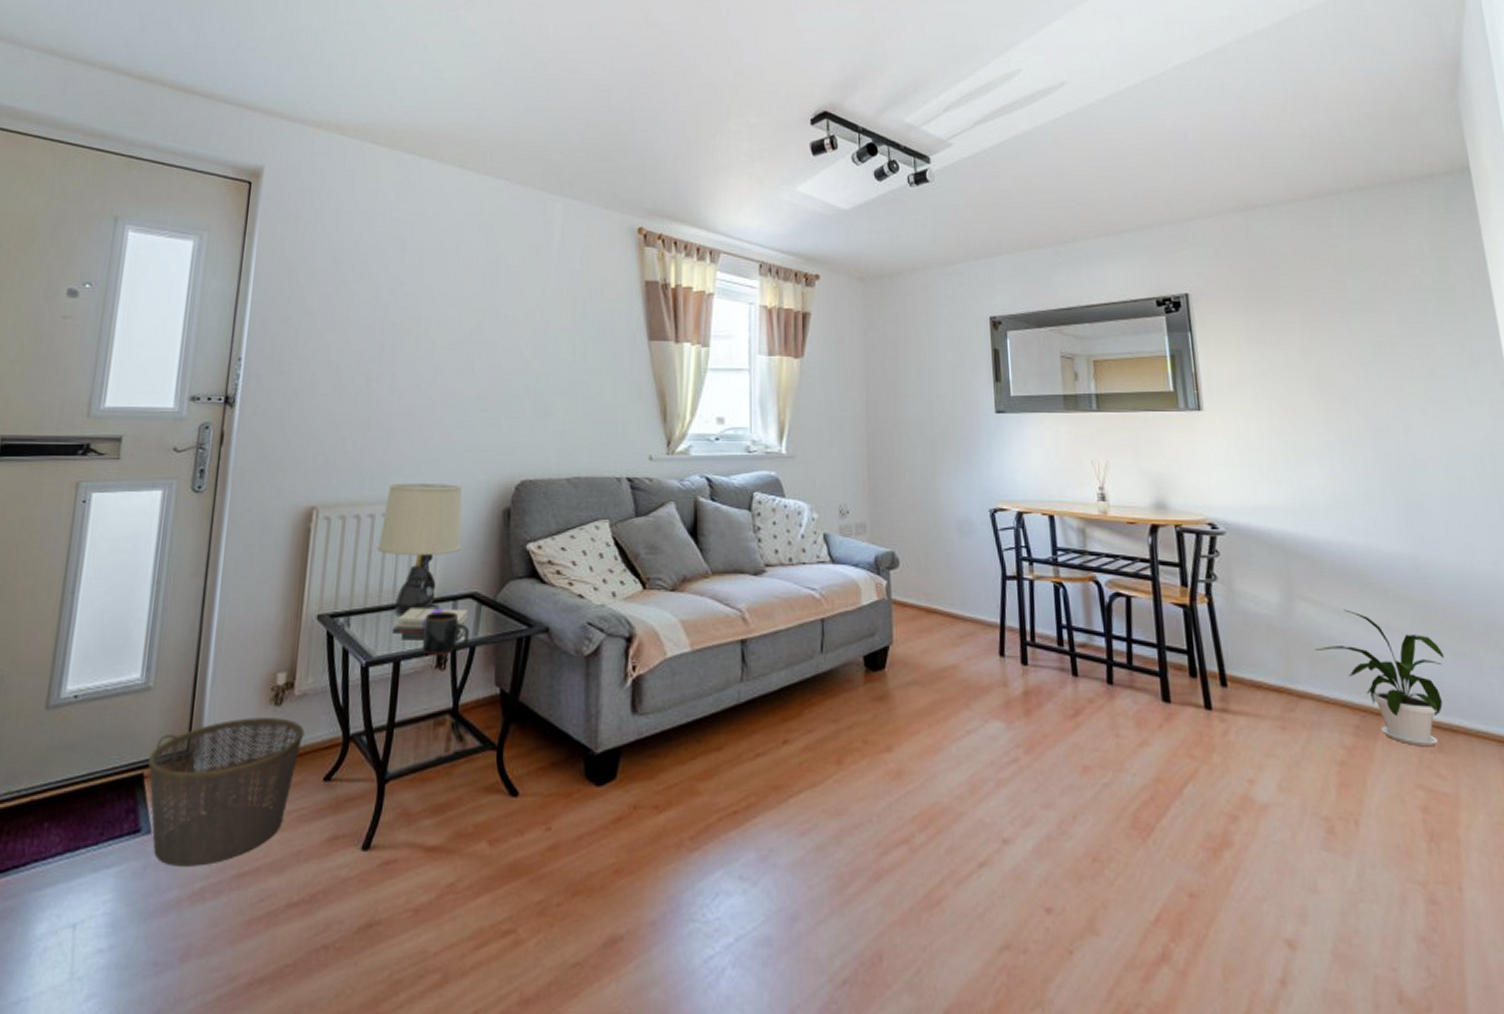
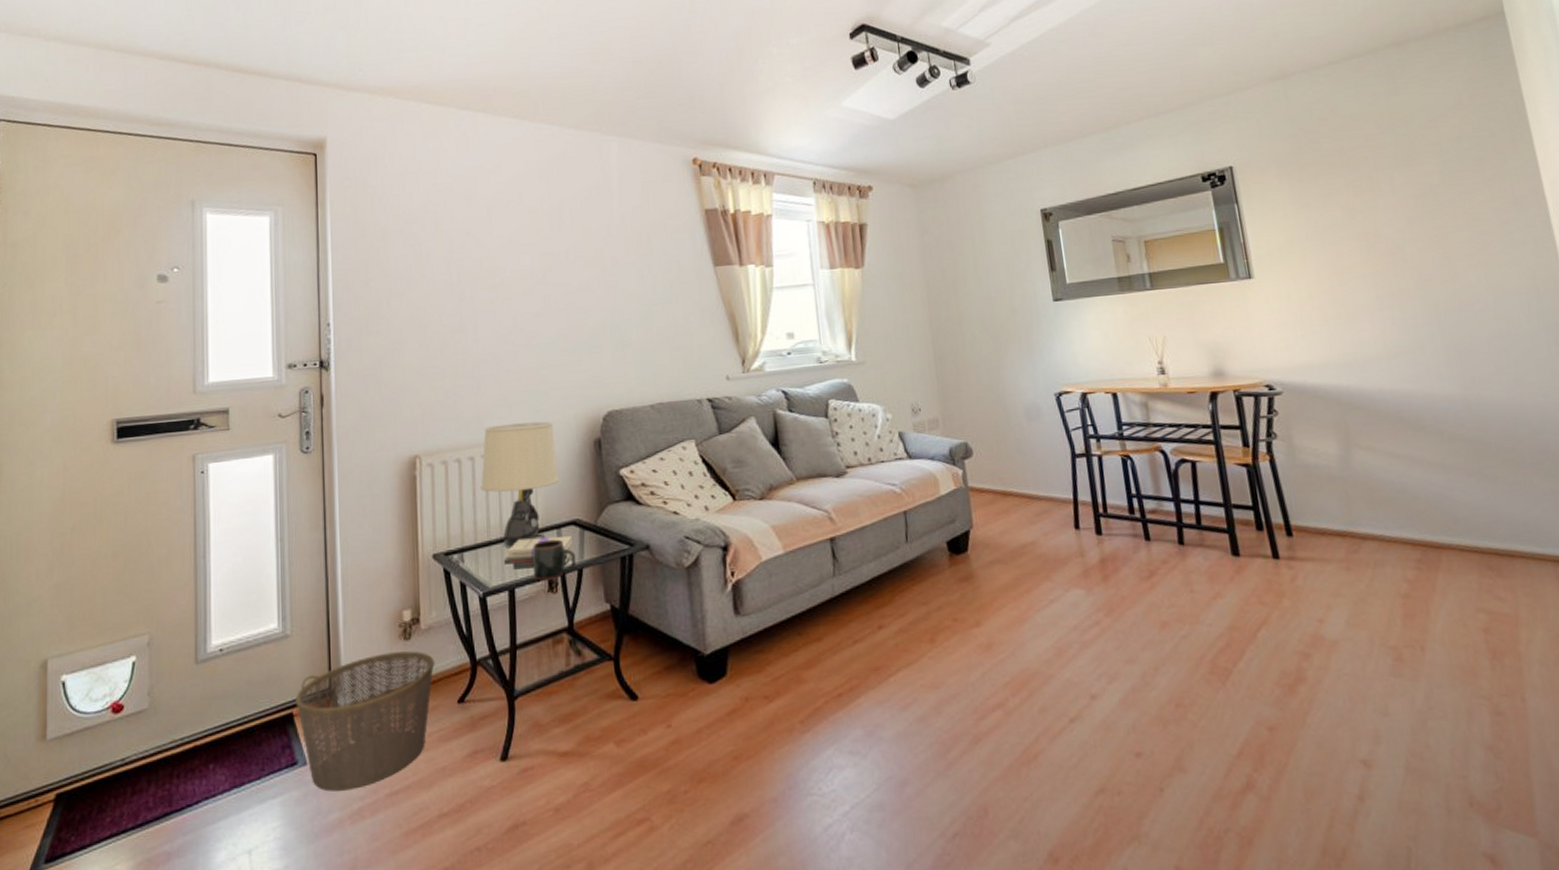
house plant: present [1315,609,1444,747] -> none [1374,453,1500,574]

